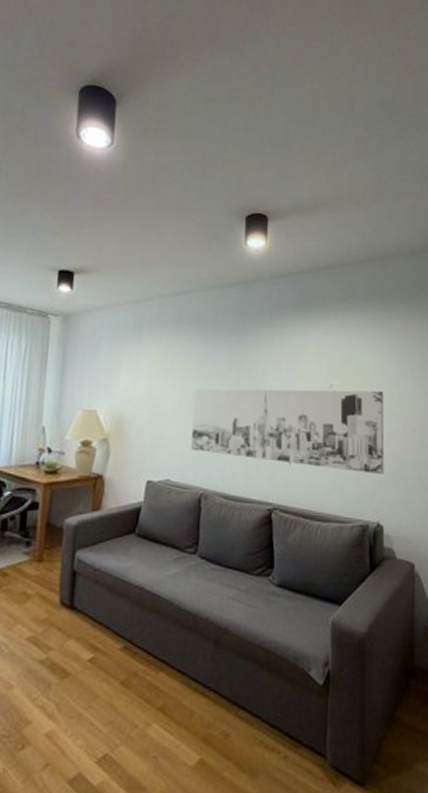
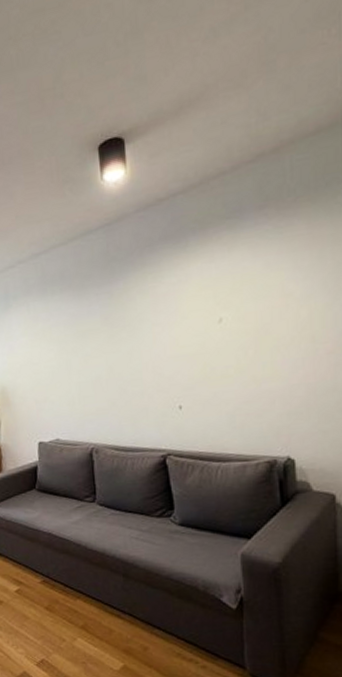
wall art: present [191,388,385,474] -> none [69,314,293,410]

